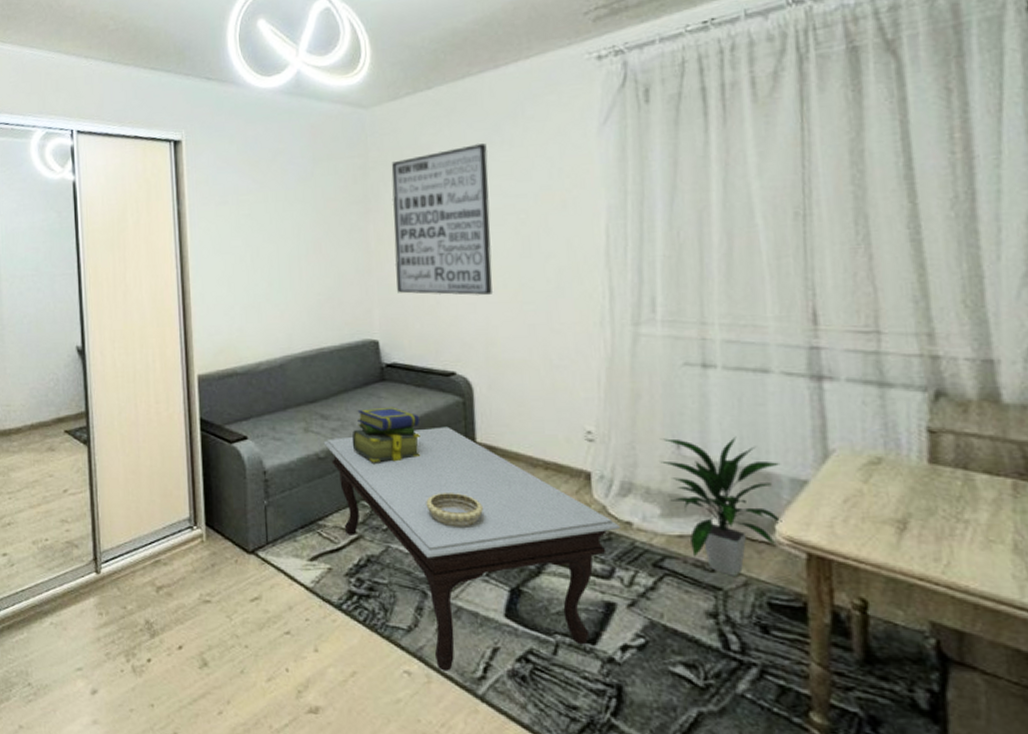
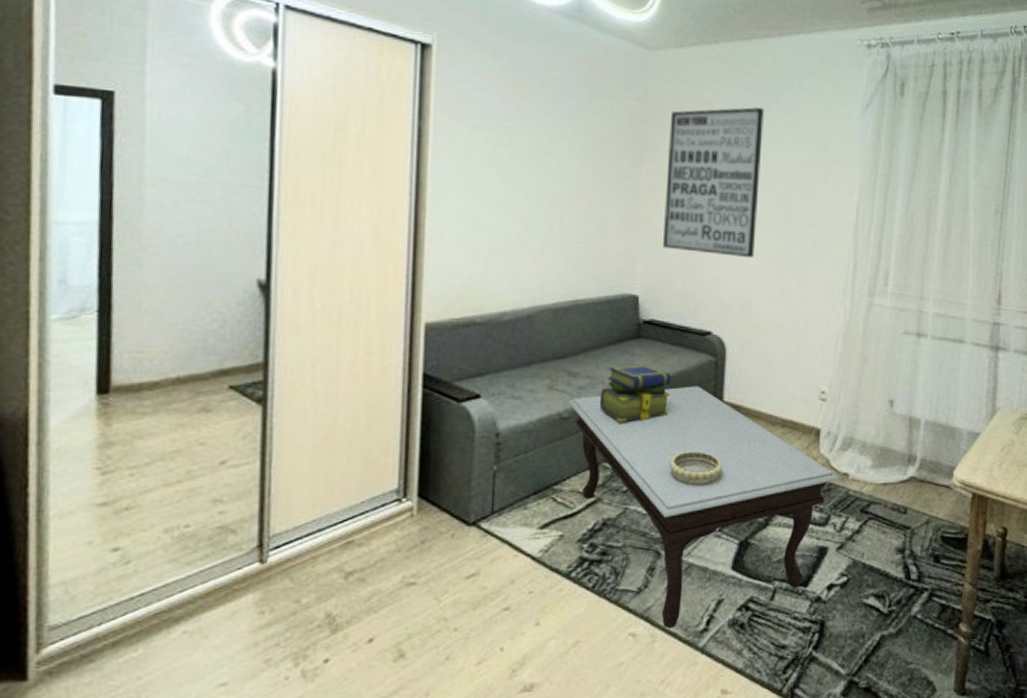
indoor plant: present [660,436,782,576] -> none [876,396,963,516]

